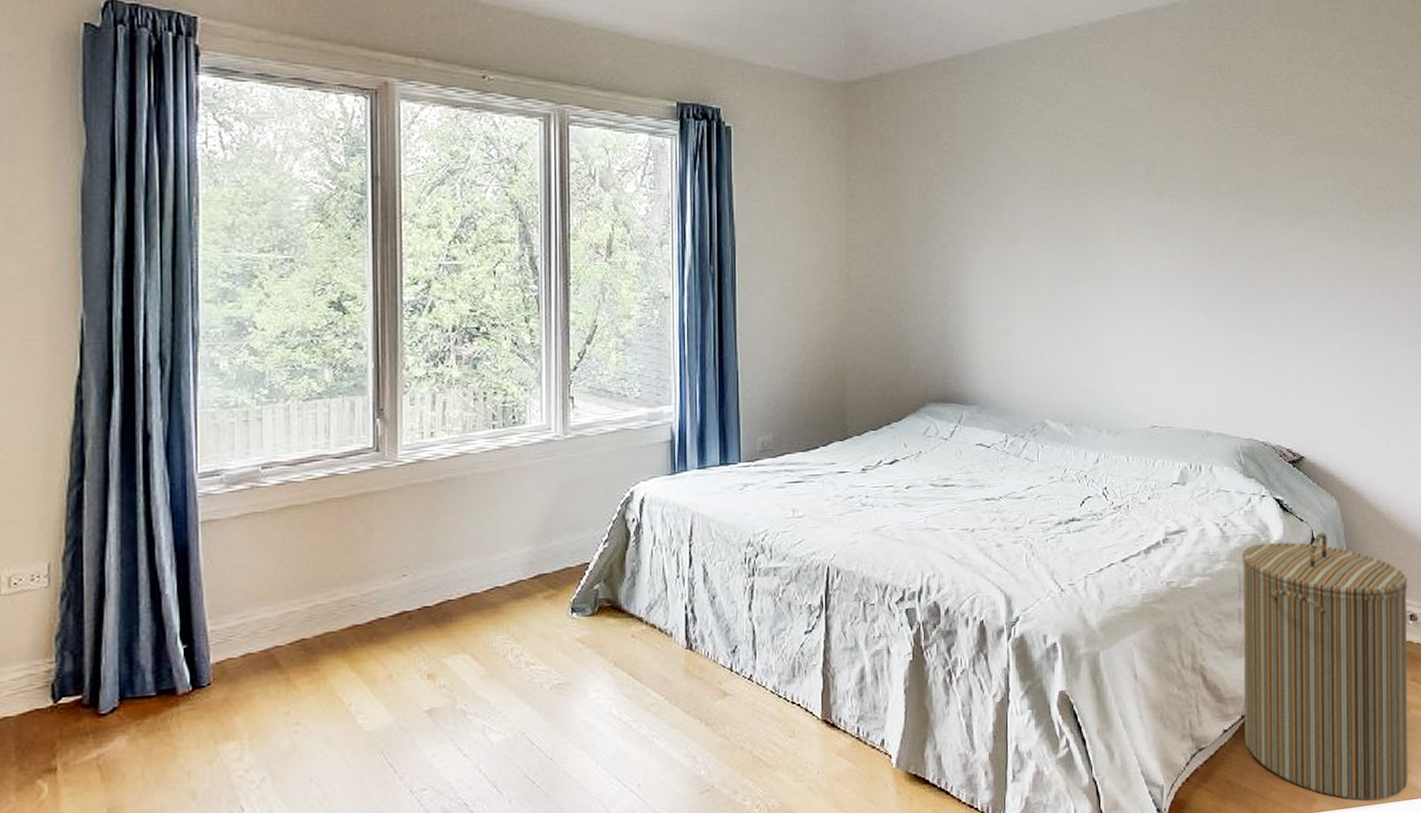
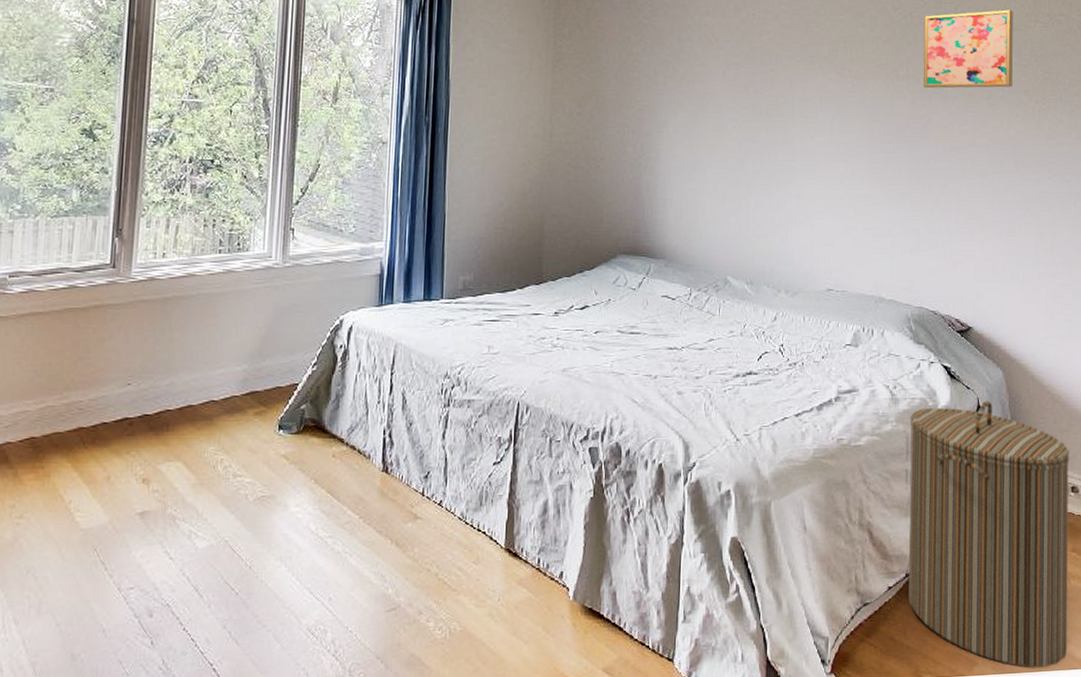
wall art: none [1246,114,1342,204] -> present [923,9,1013,88]

